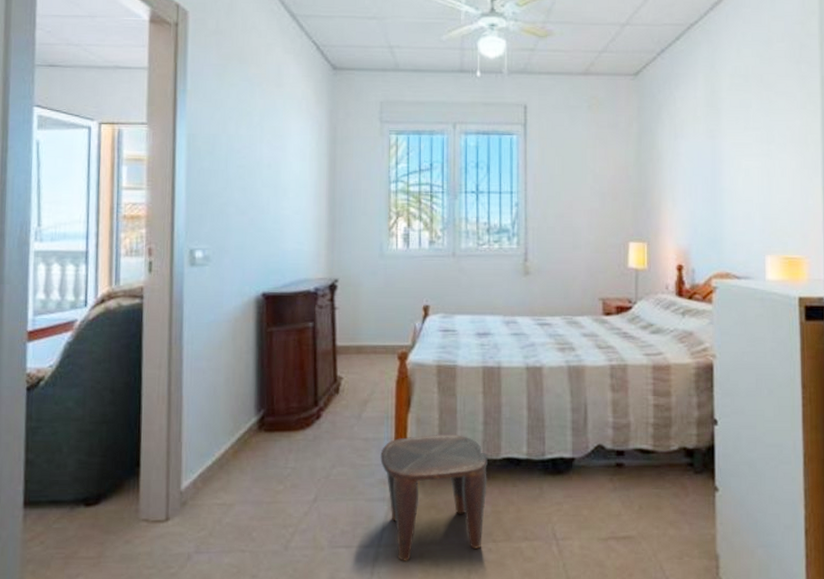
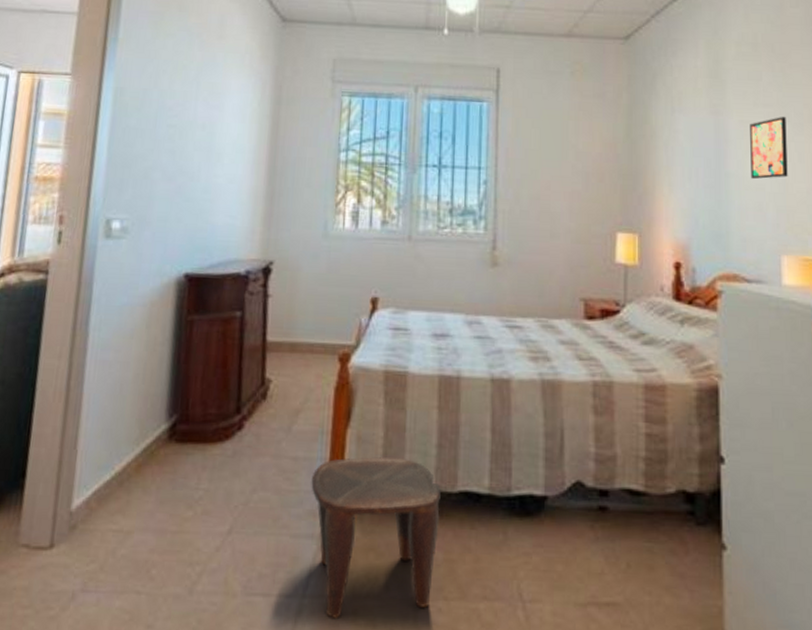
wall art: none [741,137,772,193] -> present [750,116,788,180]

